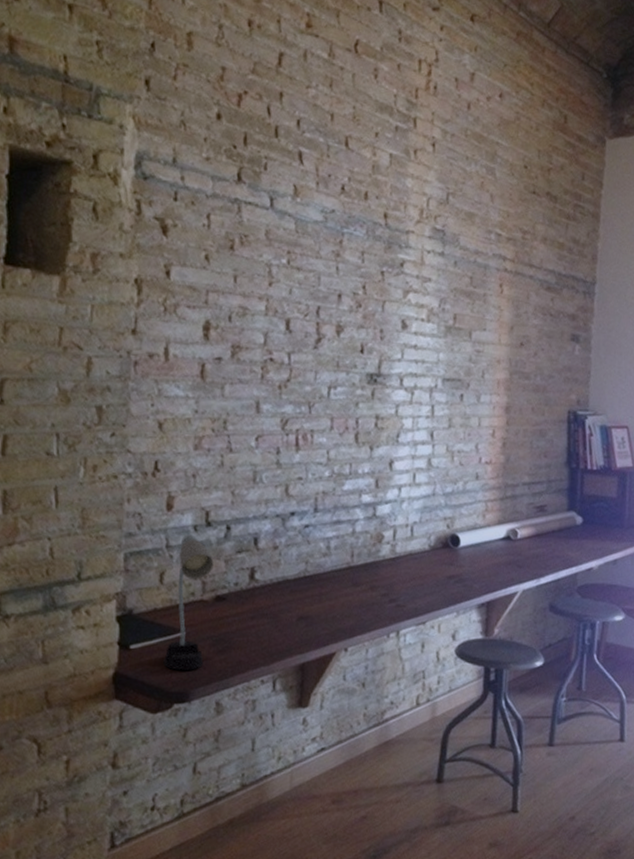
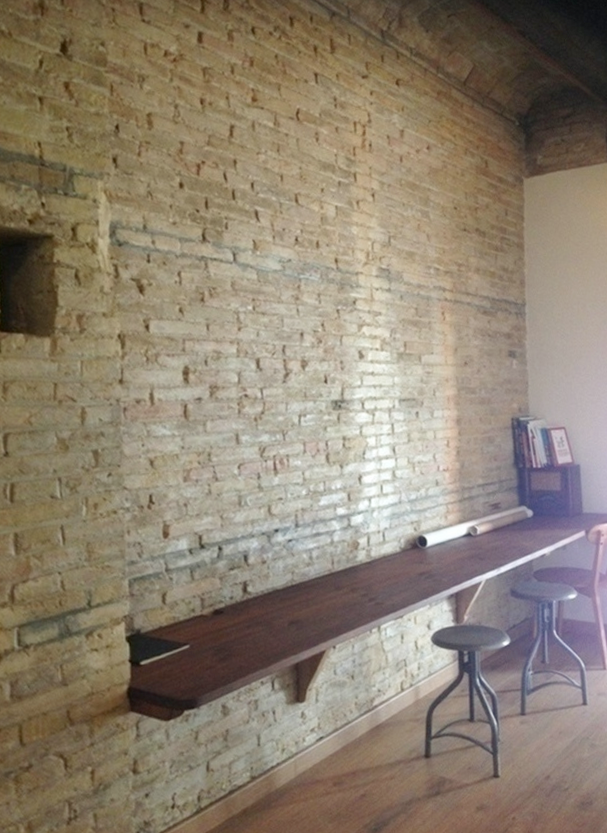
desk lamp: present [163,534,214,670] -> none [172,557,210,680]

